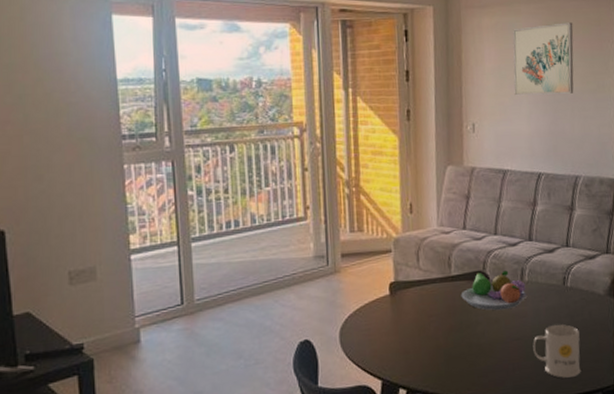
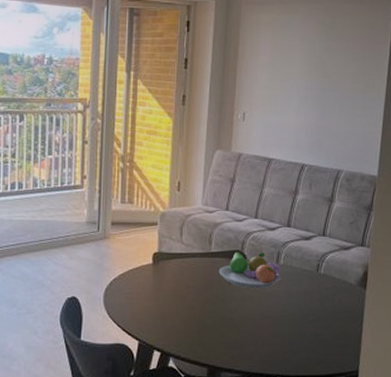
wall art: present [512,22,574,96] -> none [285,23,348,91]
mug: present [533,324,581,378] -> none [282,307,328,359]

